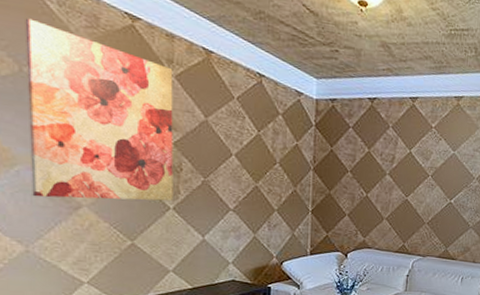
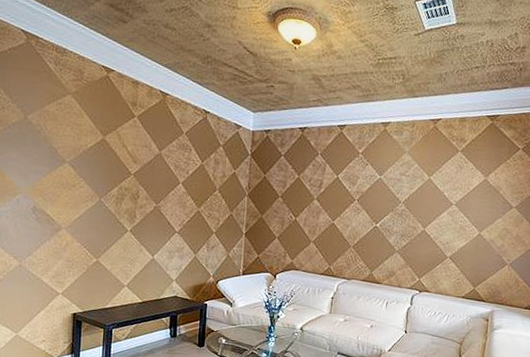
wall art: present [25,18,173,201] -> none [27,76,136,225]

